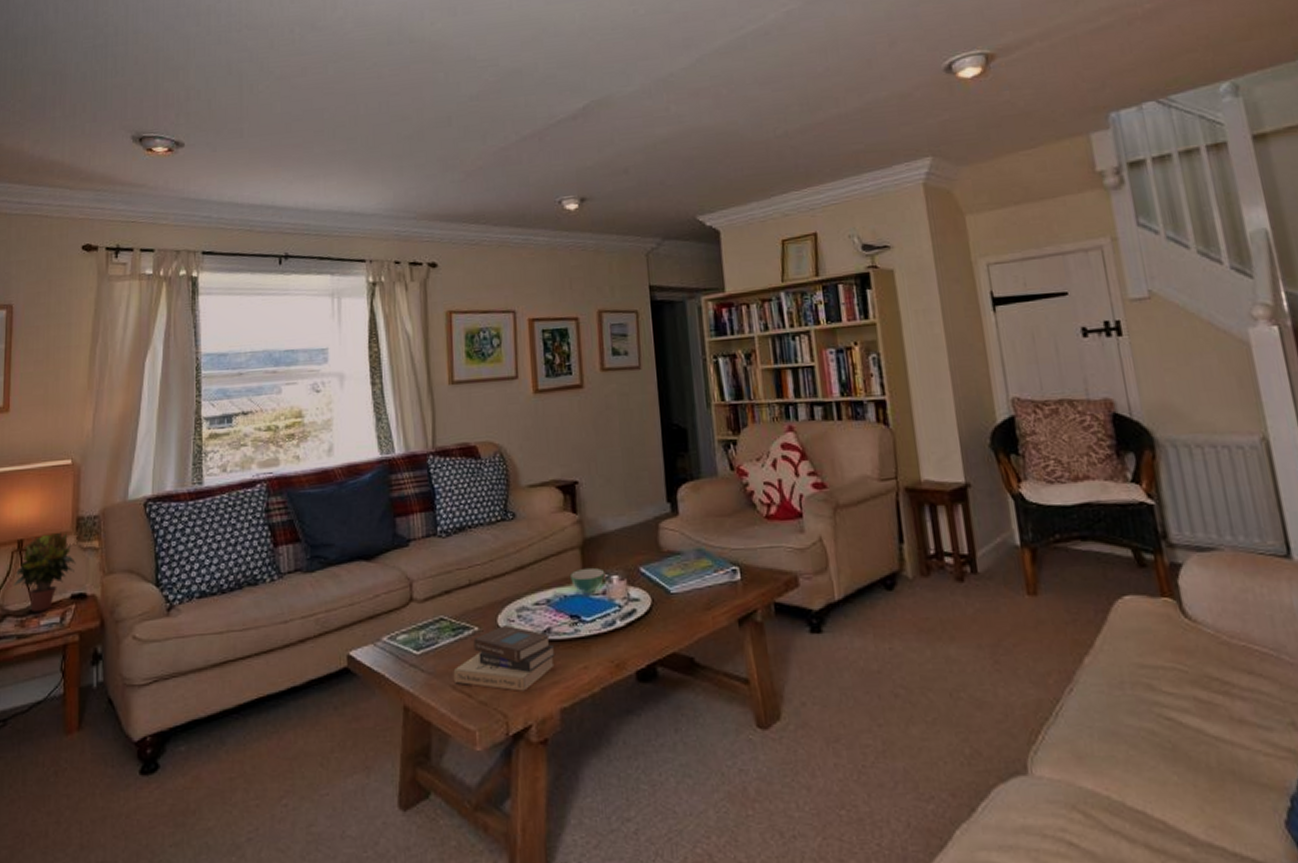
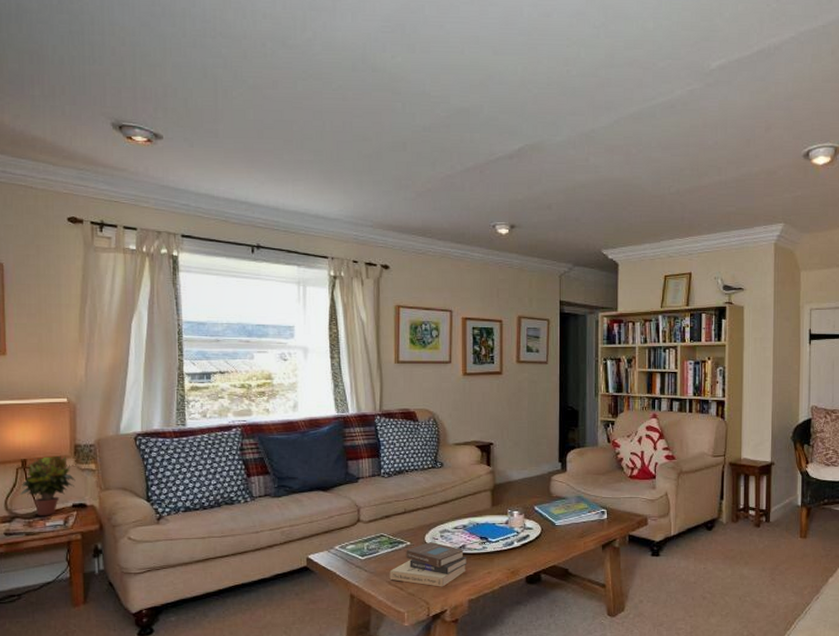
bowl: present [569,567,605,596] -> none [481,505,509,524]

